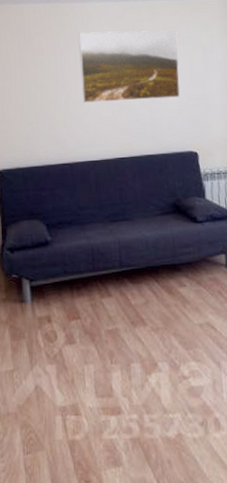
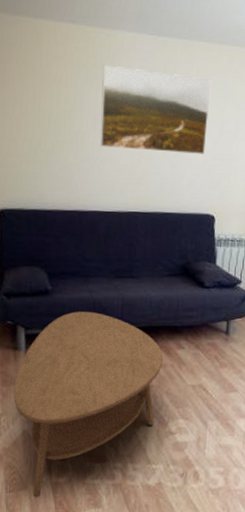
coffee table: none [23,258,166,458] -> present [13,311,163,497]

